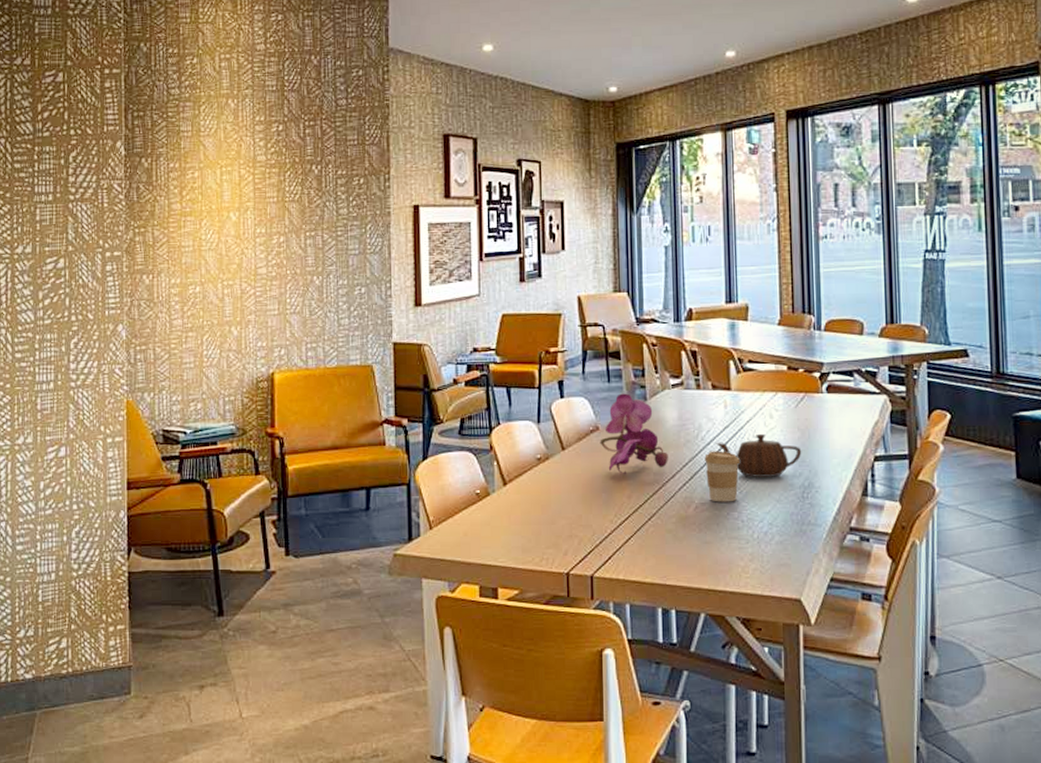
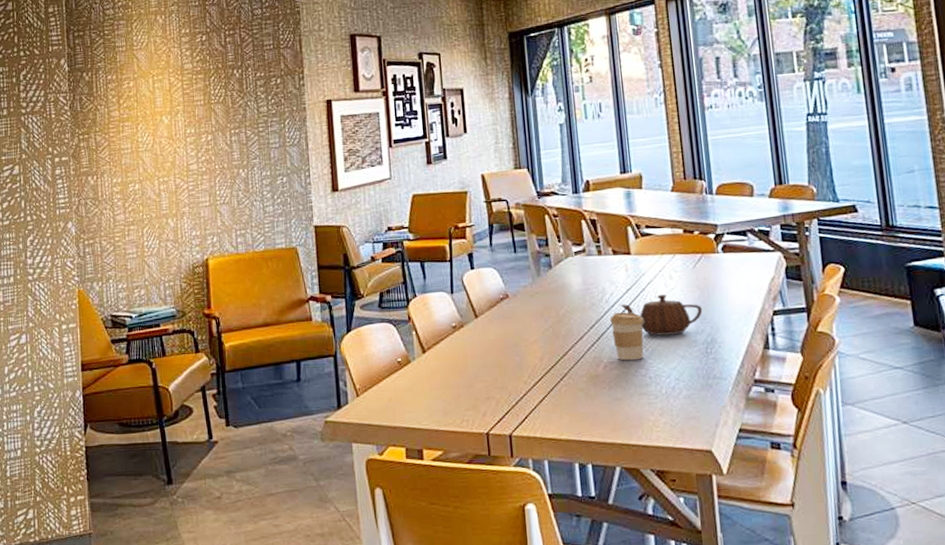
flower: present [600,393,668,475] -> none [510,262,576,339]

